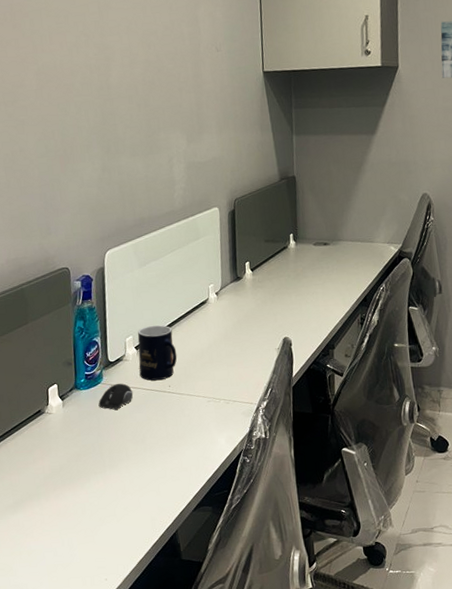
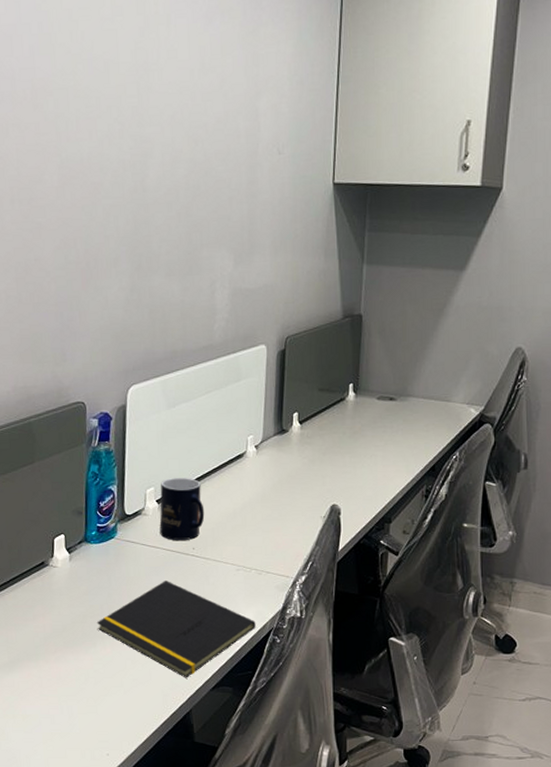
notepad: none [89,416,228,502] -> present [96,581,256,678]
computer mouse: present [98,383,133,410] -> none [110,541,151,569]

